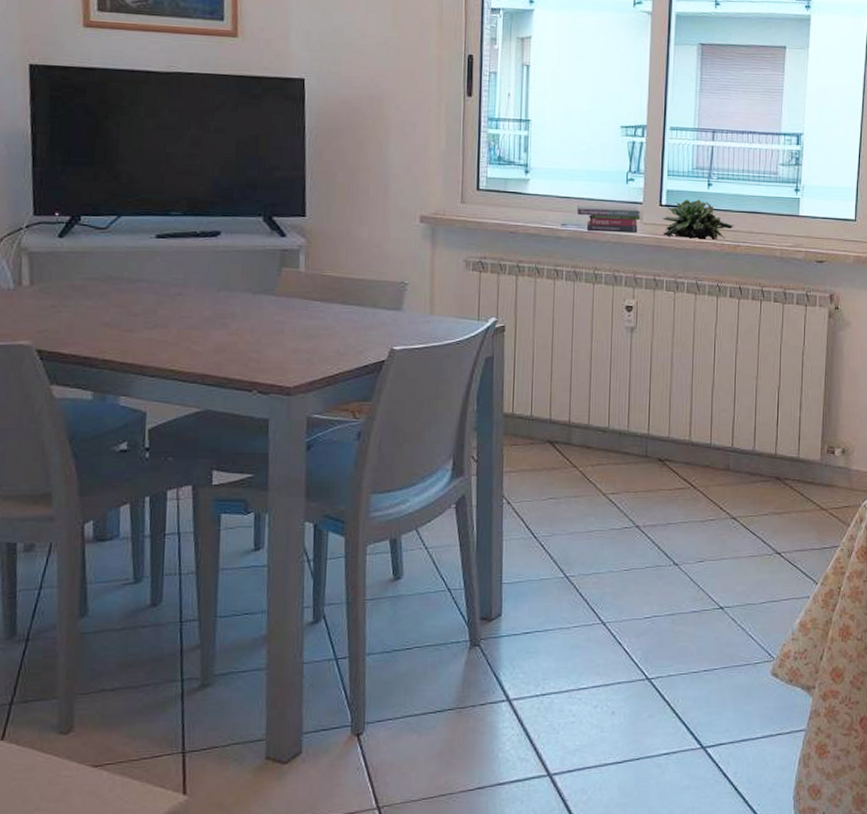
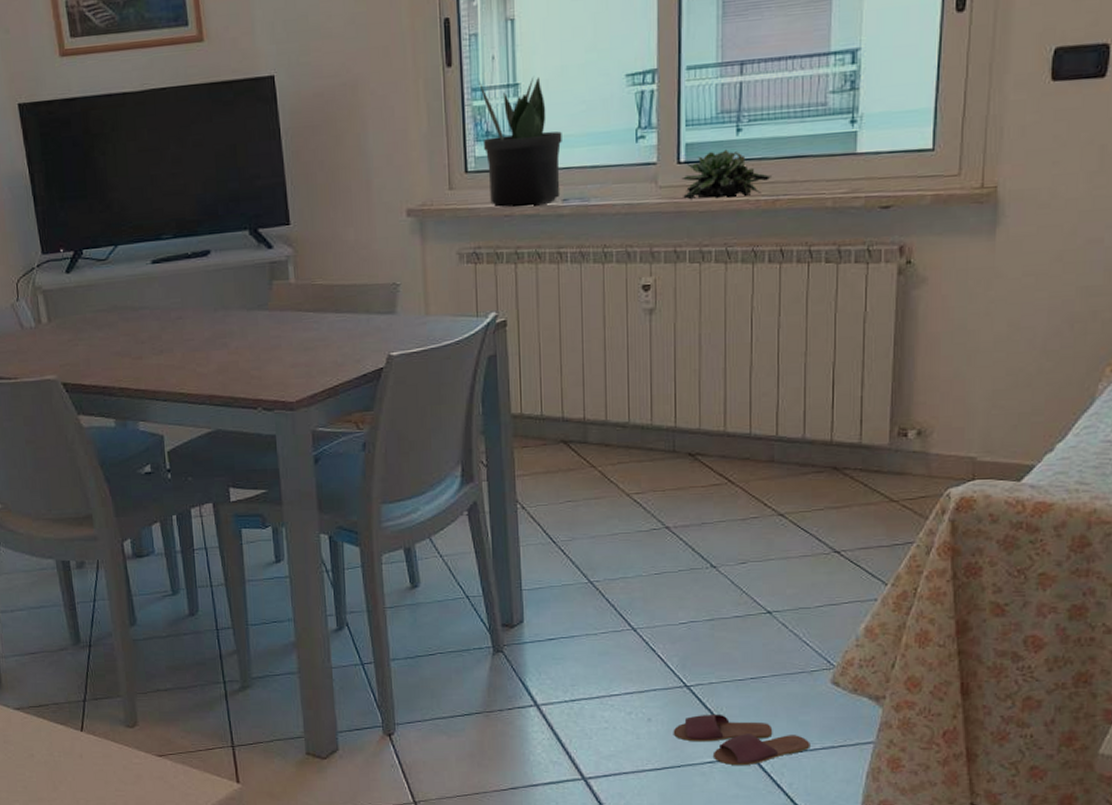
planter: none [494,112,565,227] -> present [479,76,562,208]
books: present [576,205,641,234] -> none [578,168,655,205]
slippers: none [634,705,753,757] -> present [673,714,810,766]

